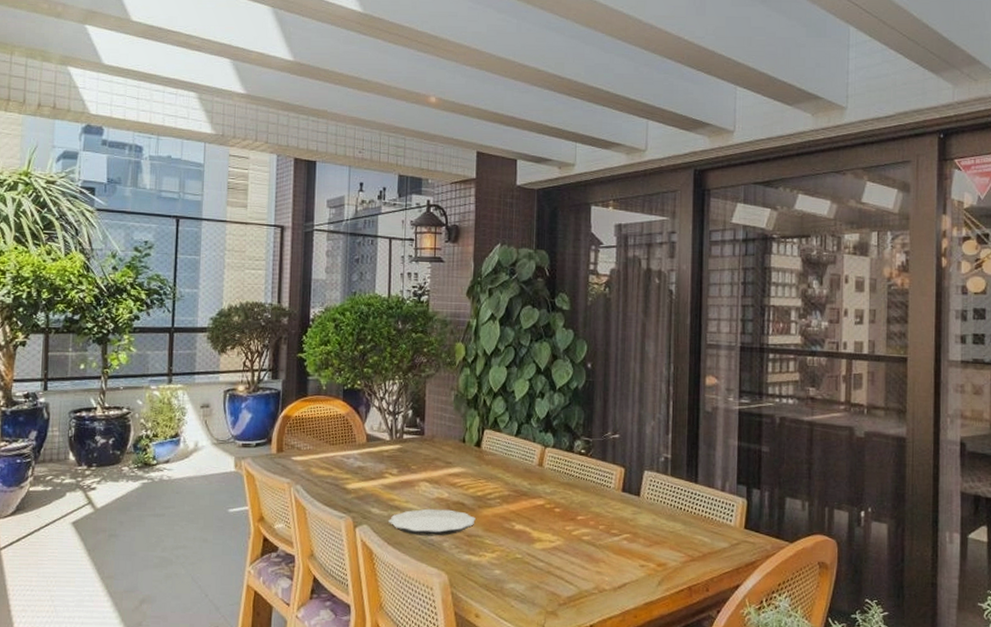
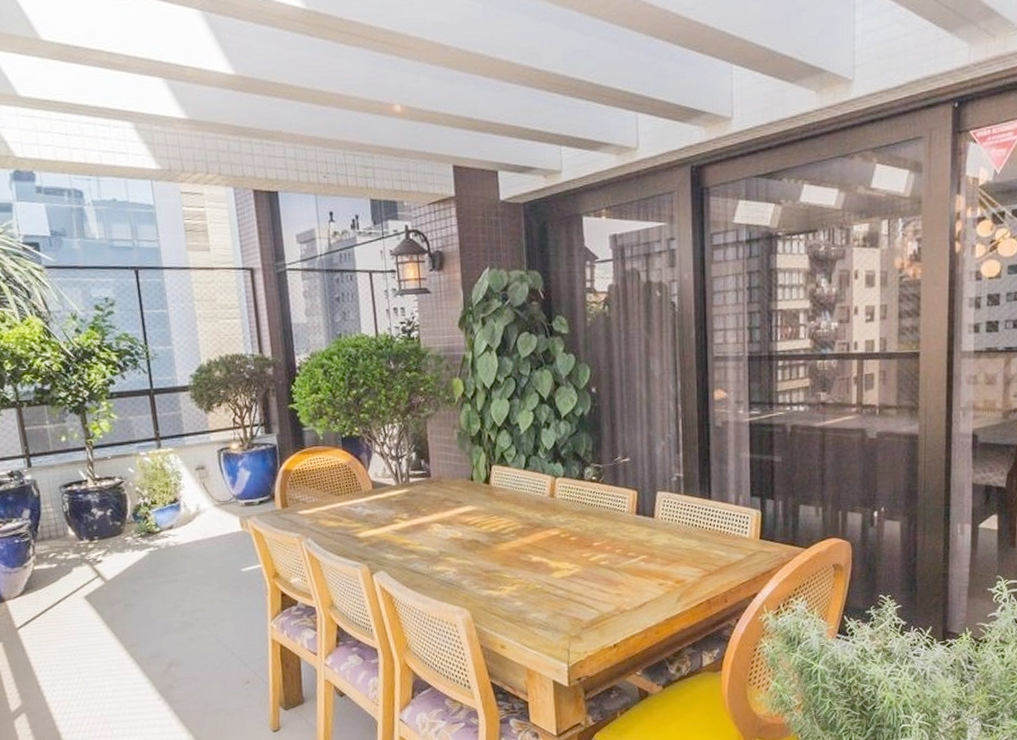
plate: present [388,508,476,536] -> none [405,548,492,576]

